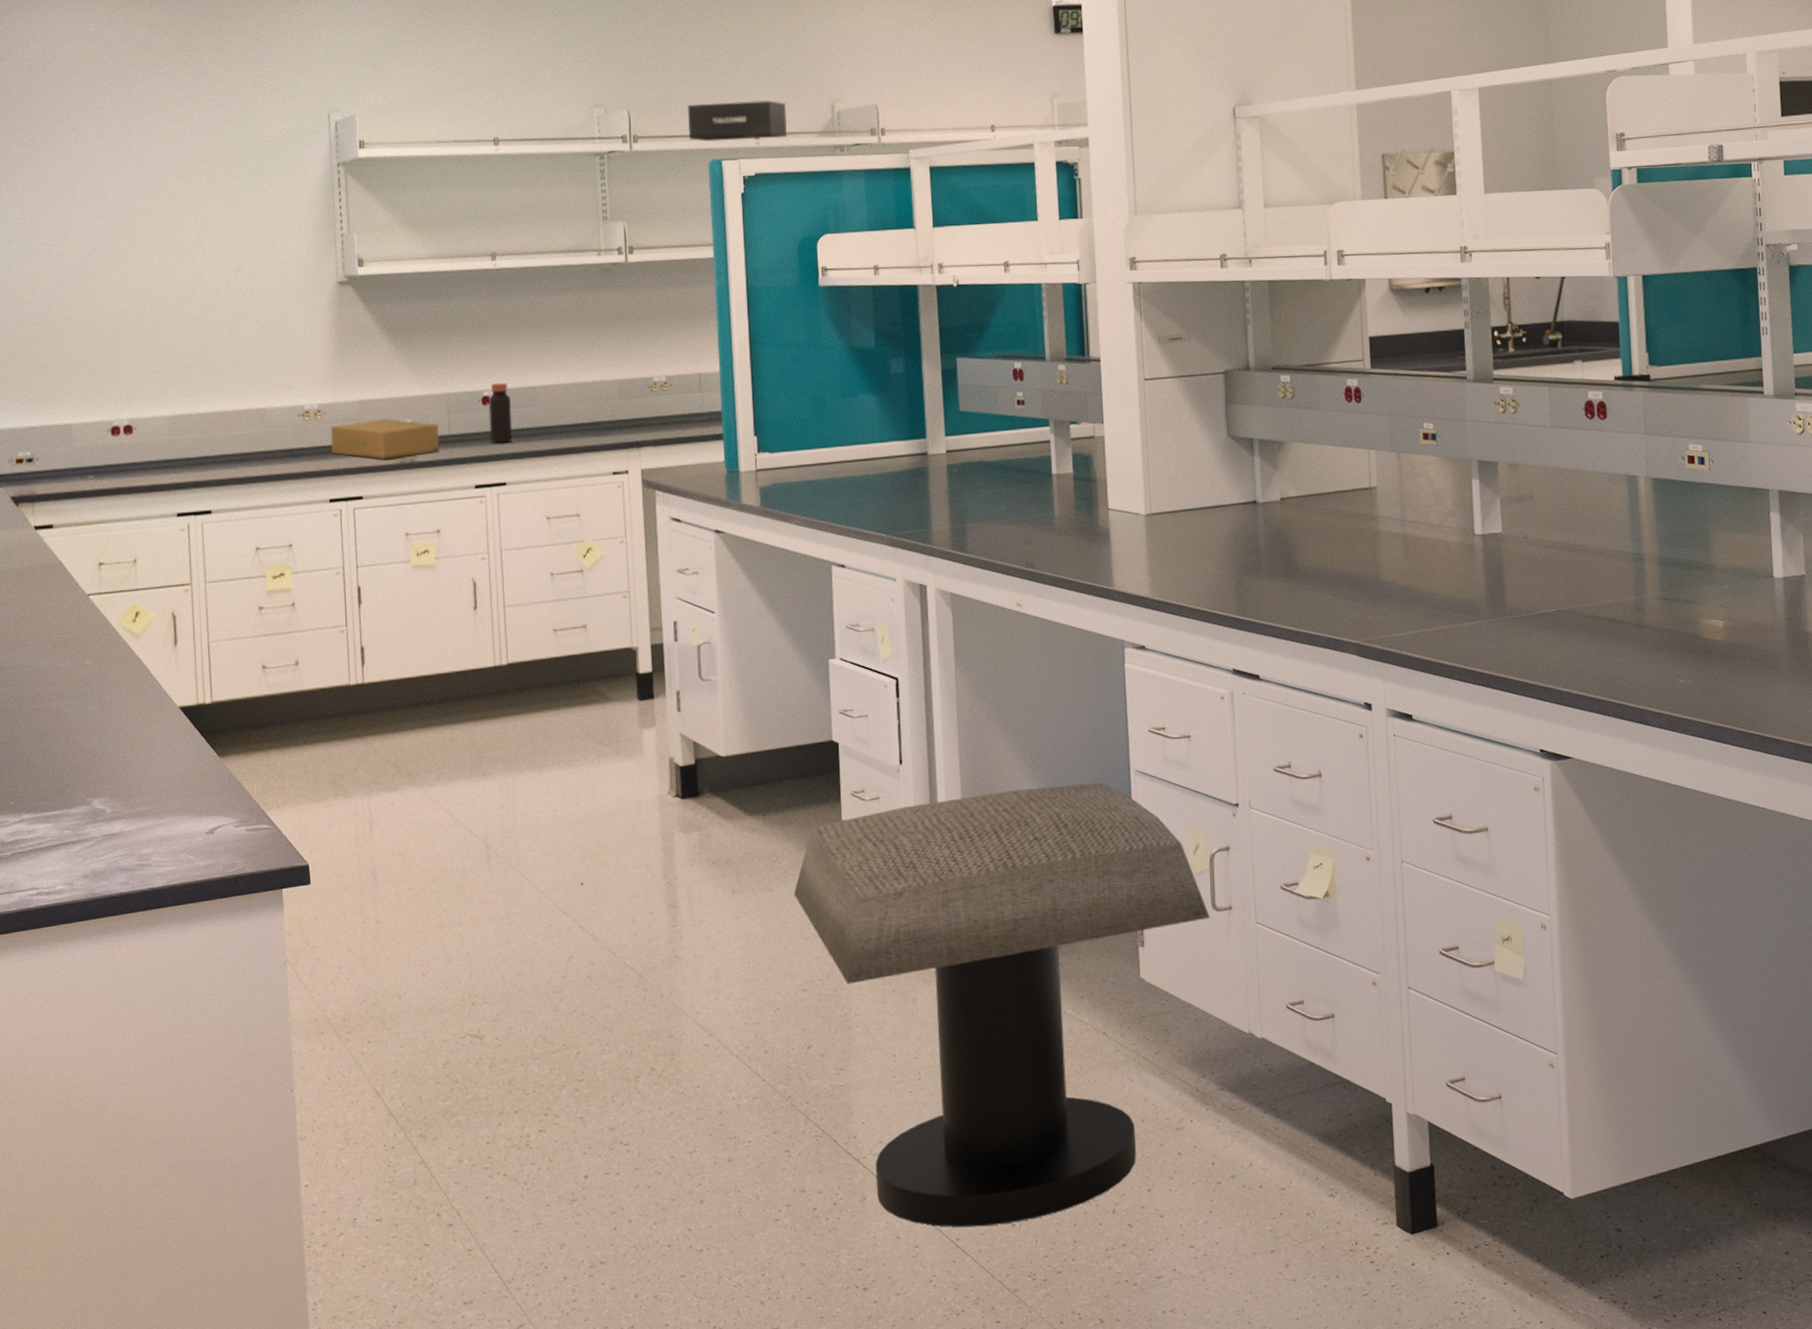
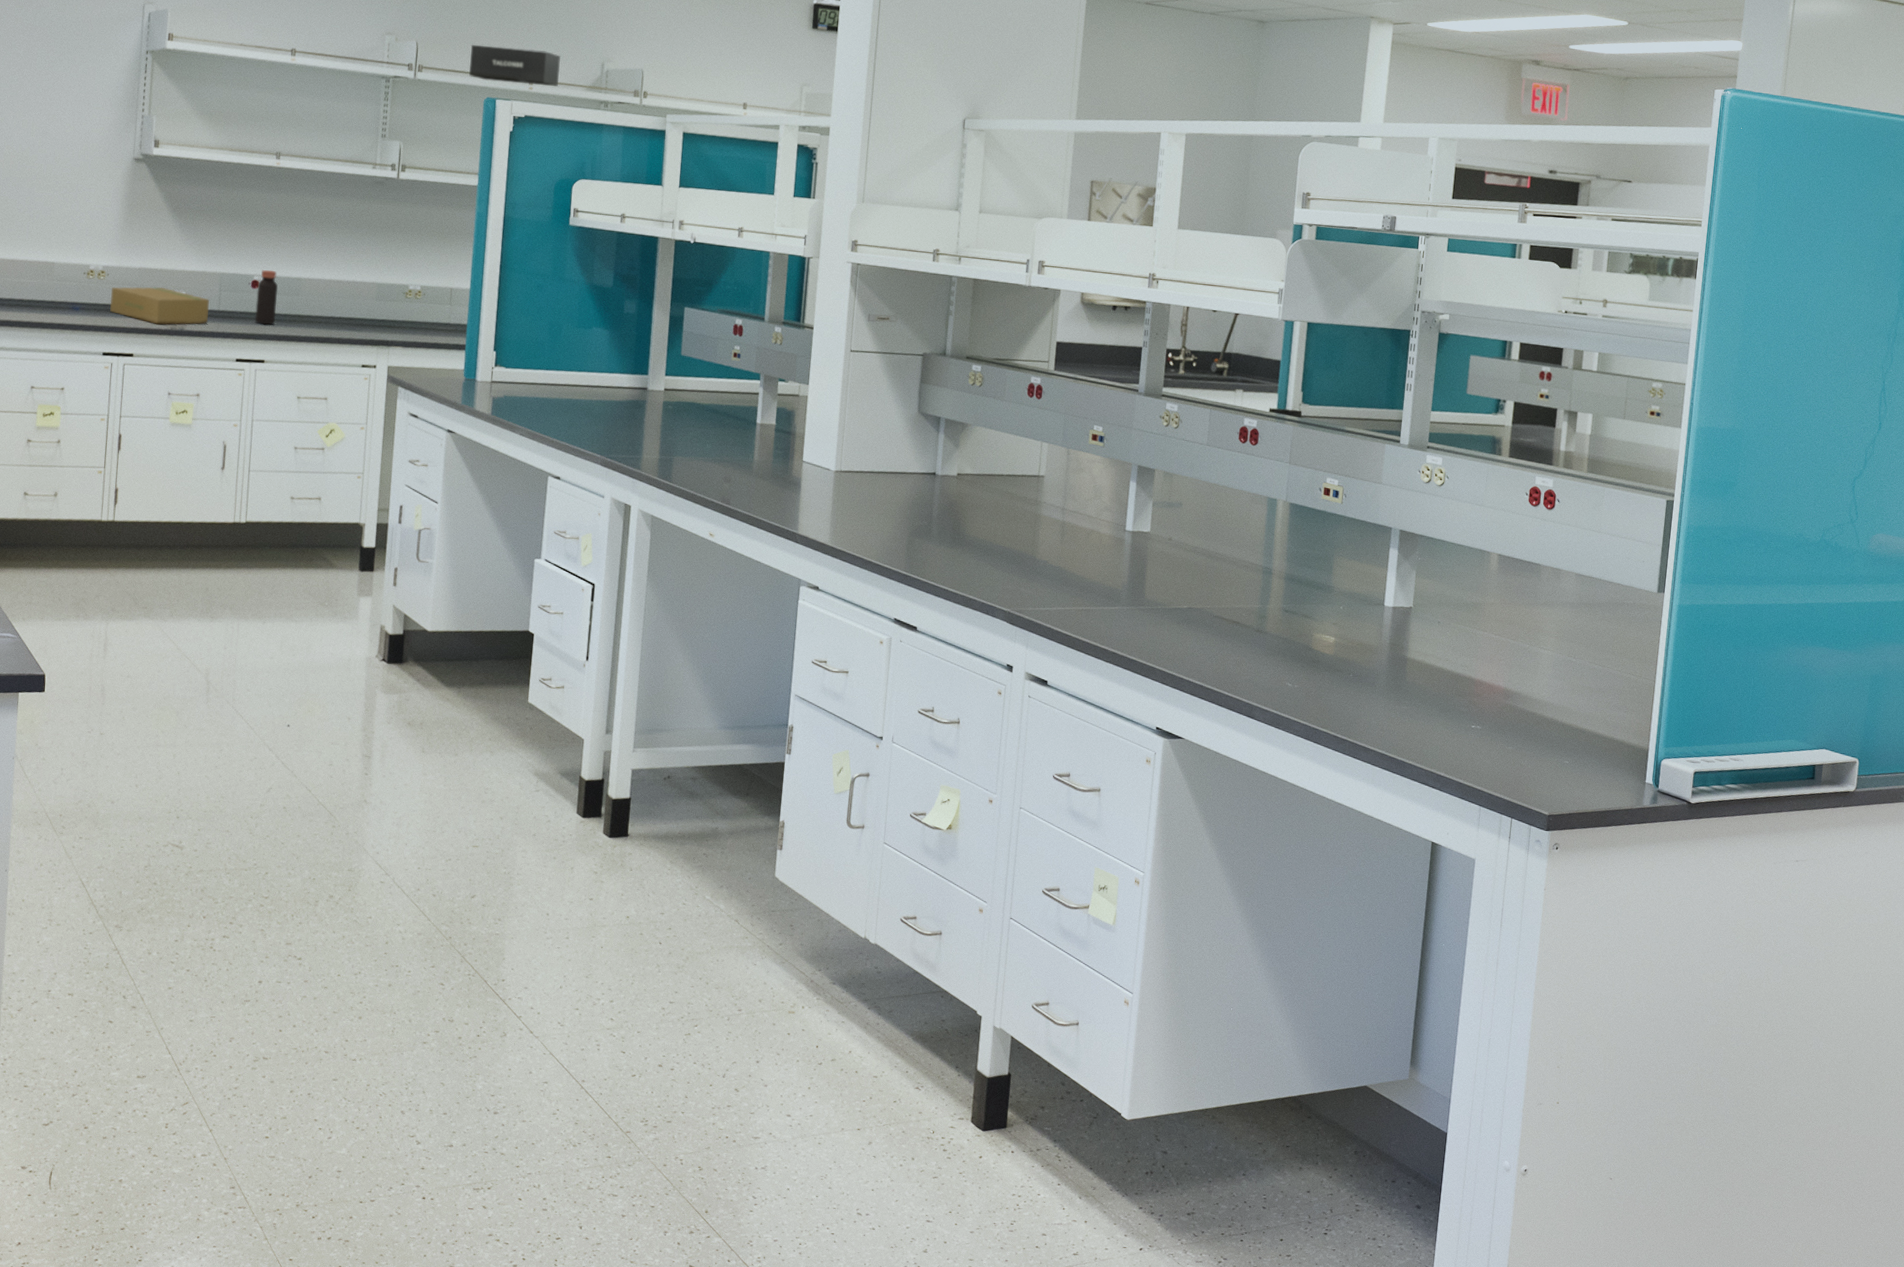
stool: present [793,782,1211,1227] -> none [476,697,845,1073]

